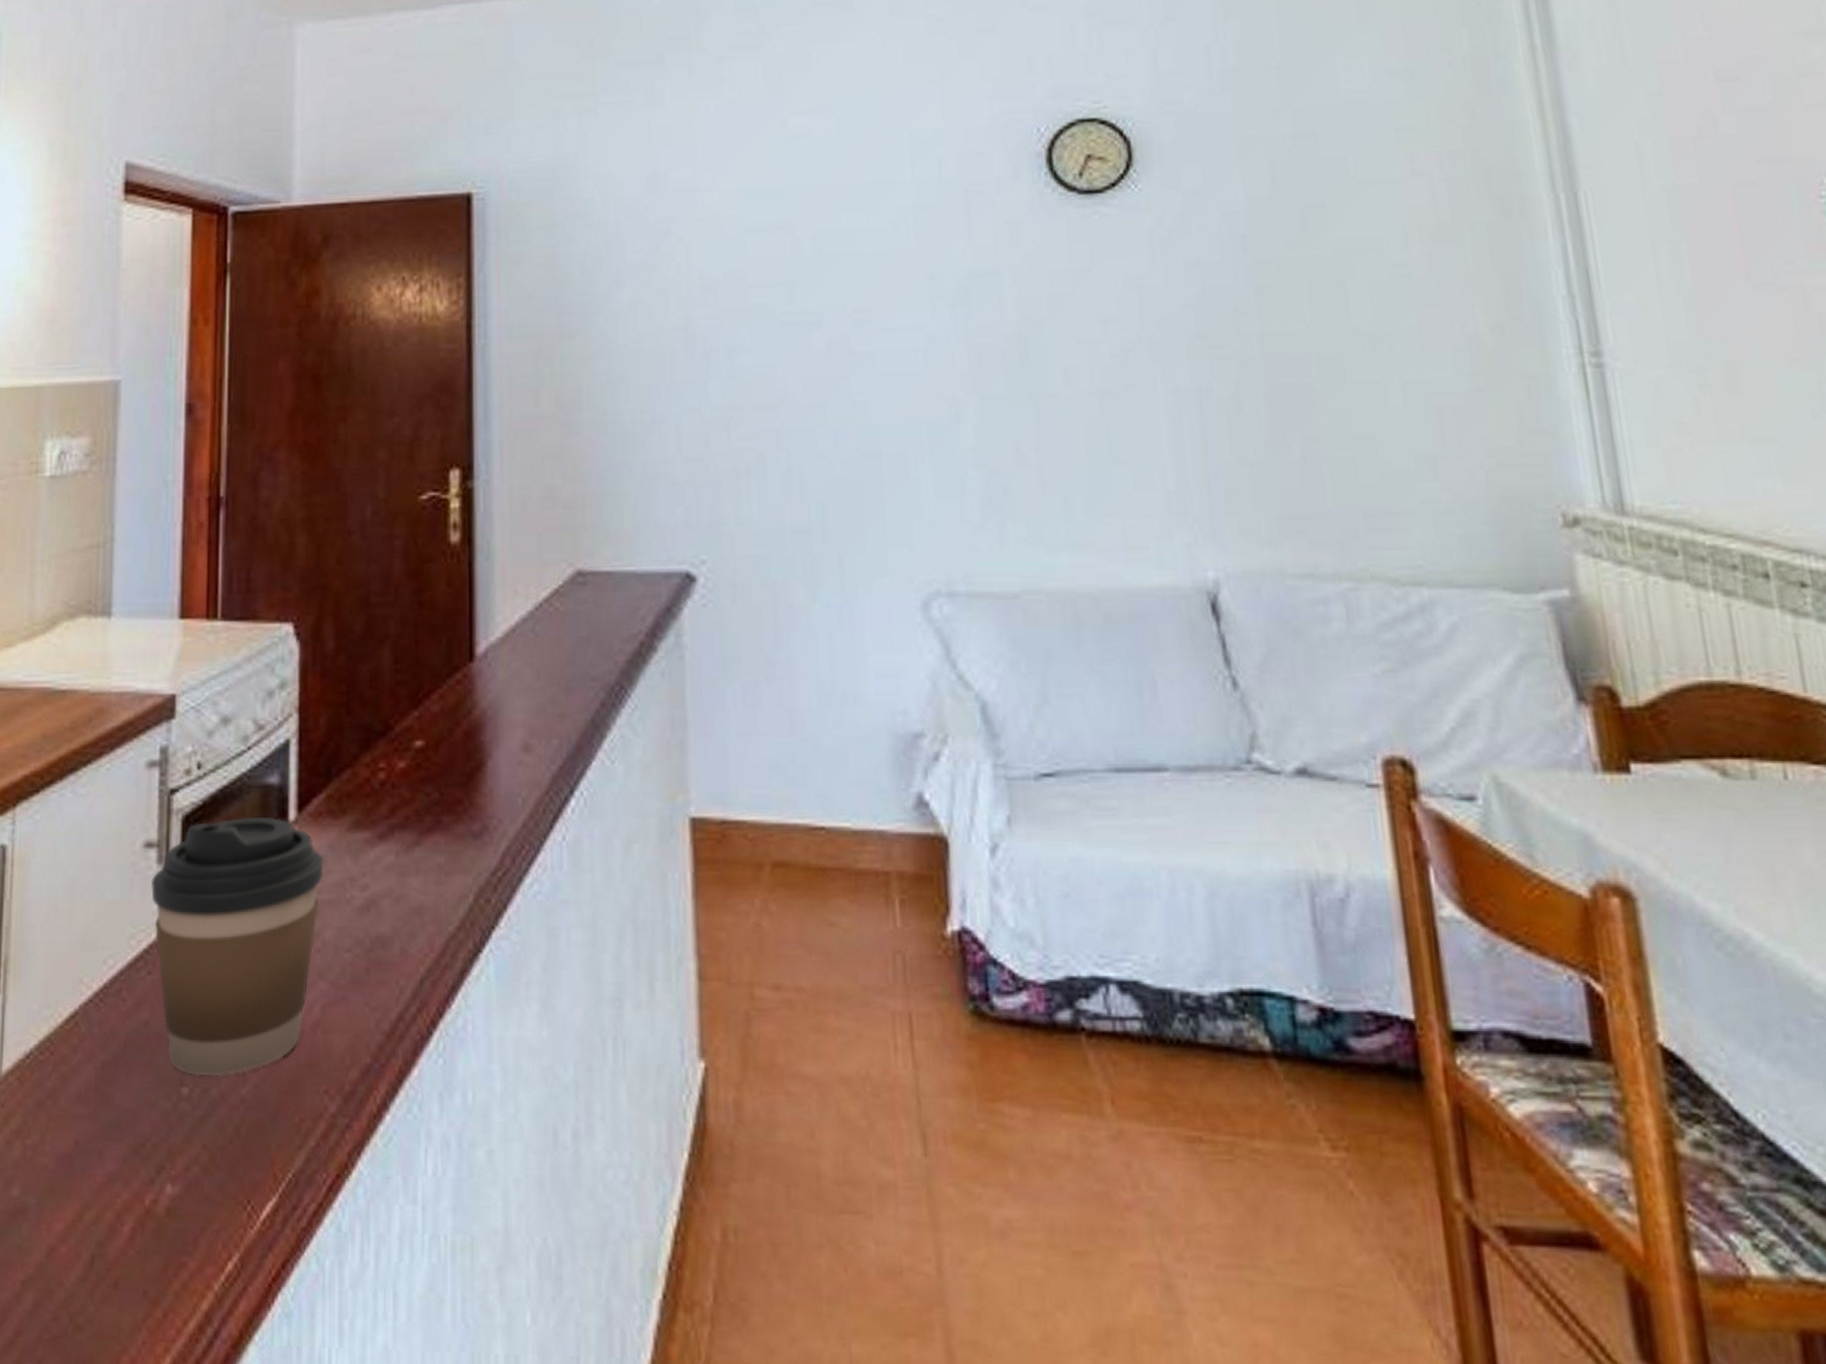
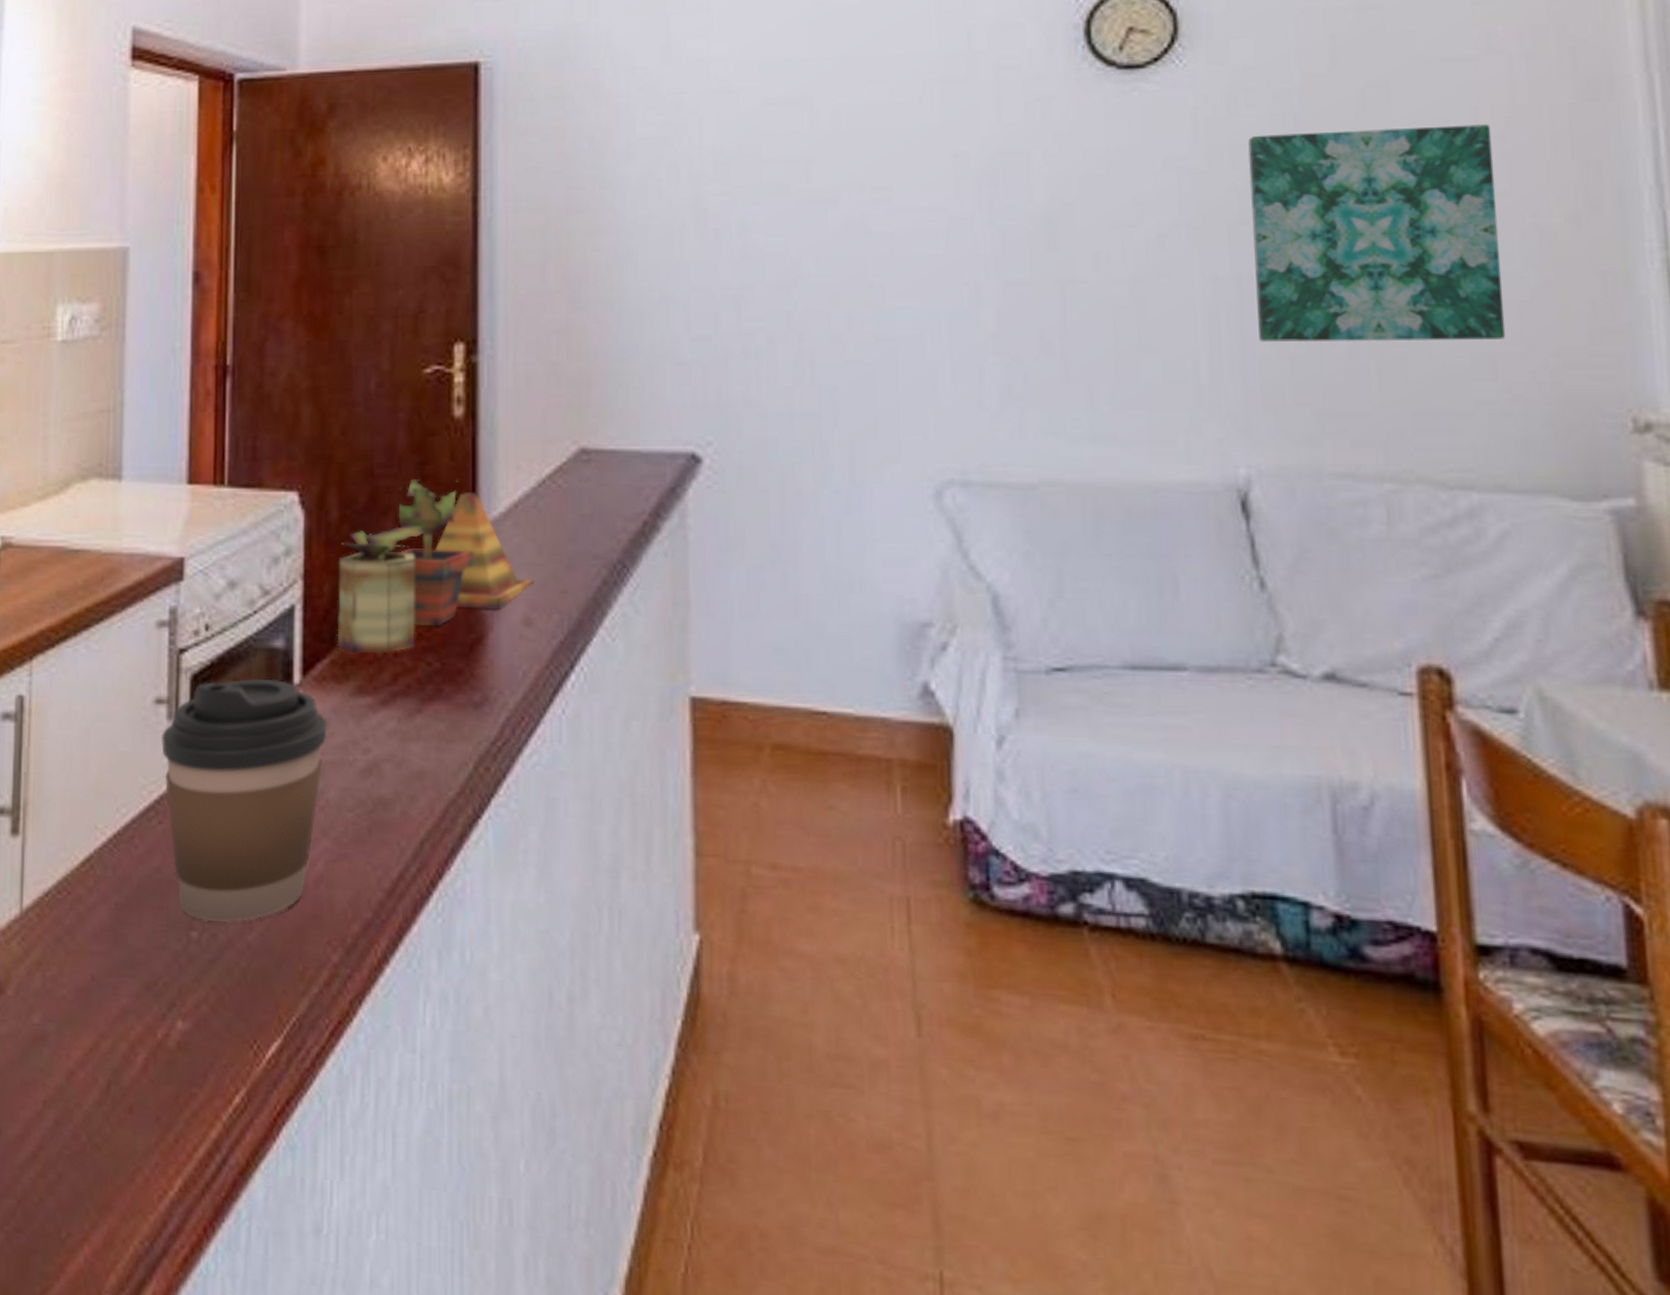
potted plant: none [326,606,533,787] -> present [330,479,534,655]
wall art: none [1201,241,1444,450] -> present [1248,124,1506,342]

